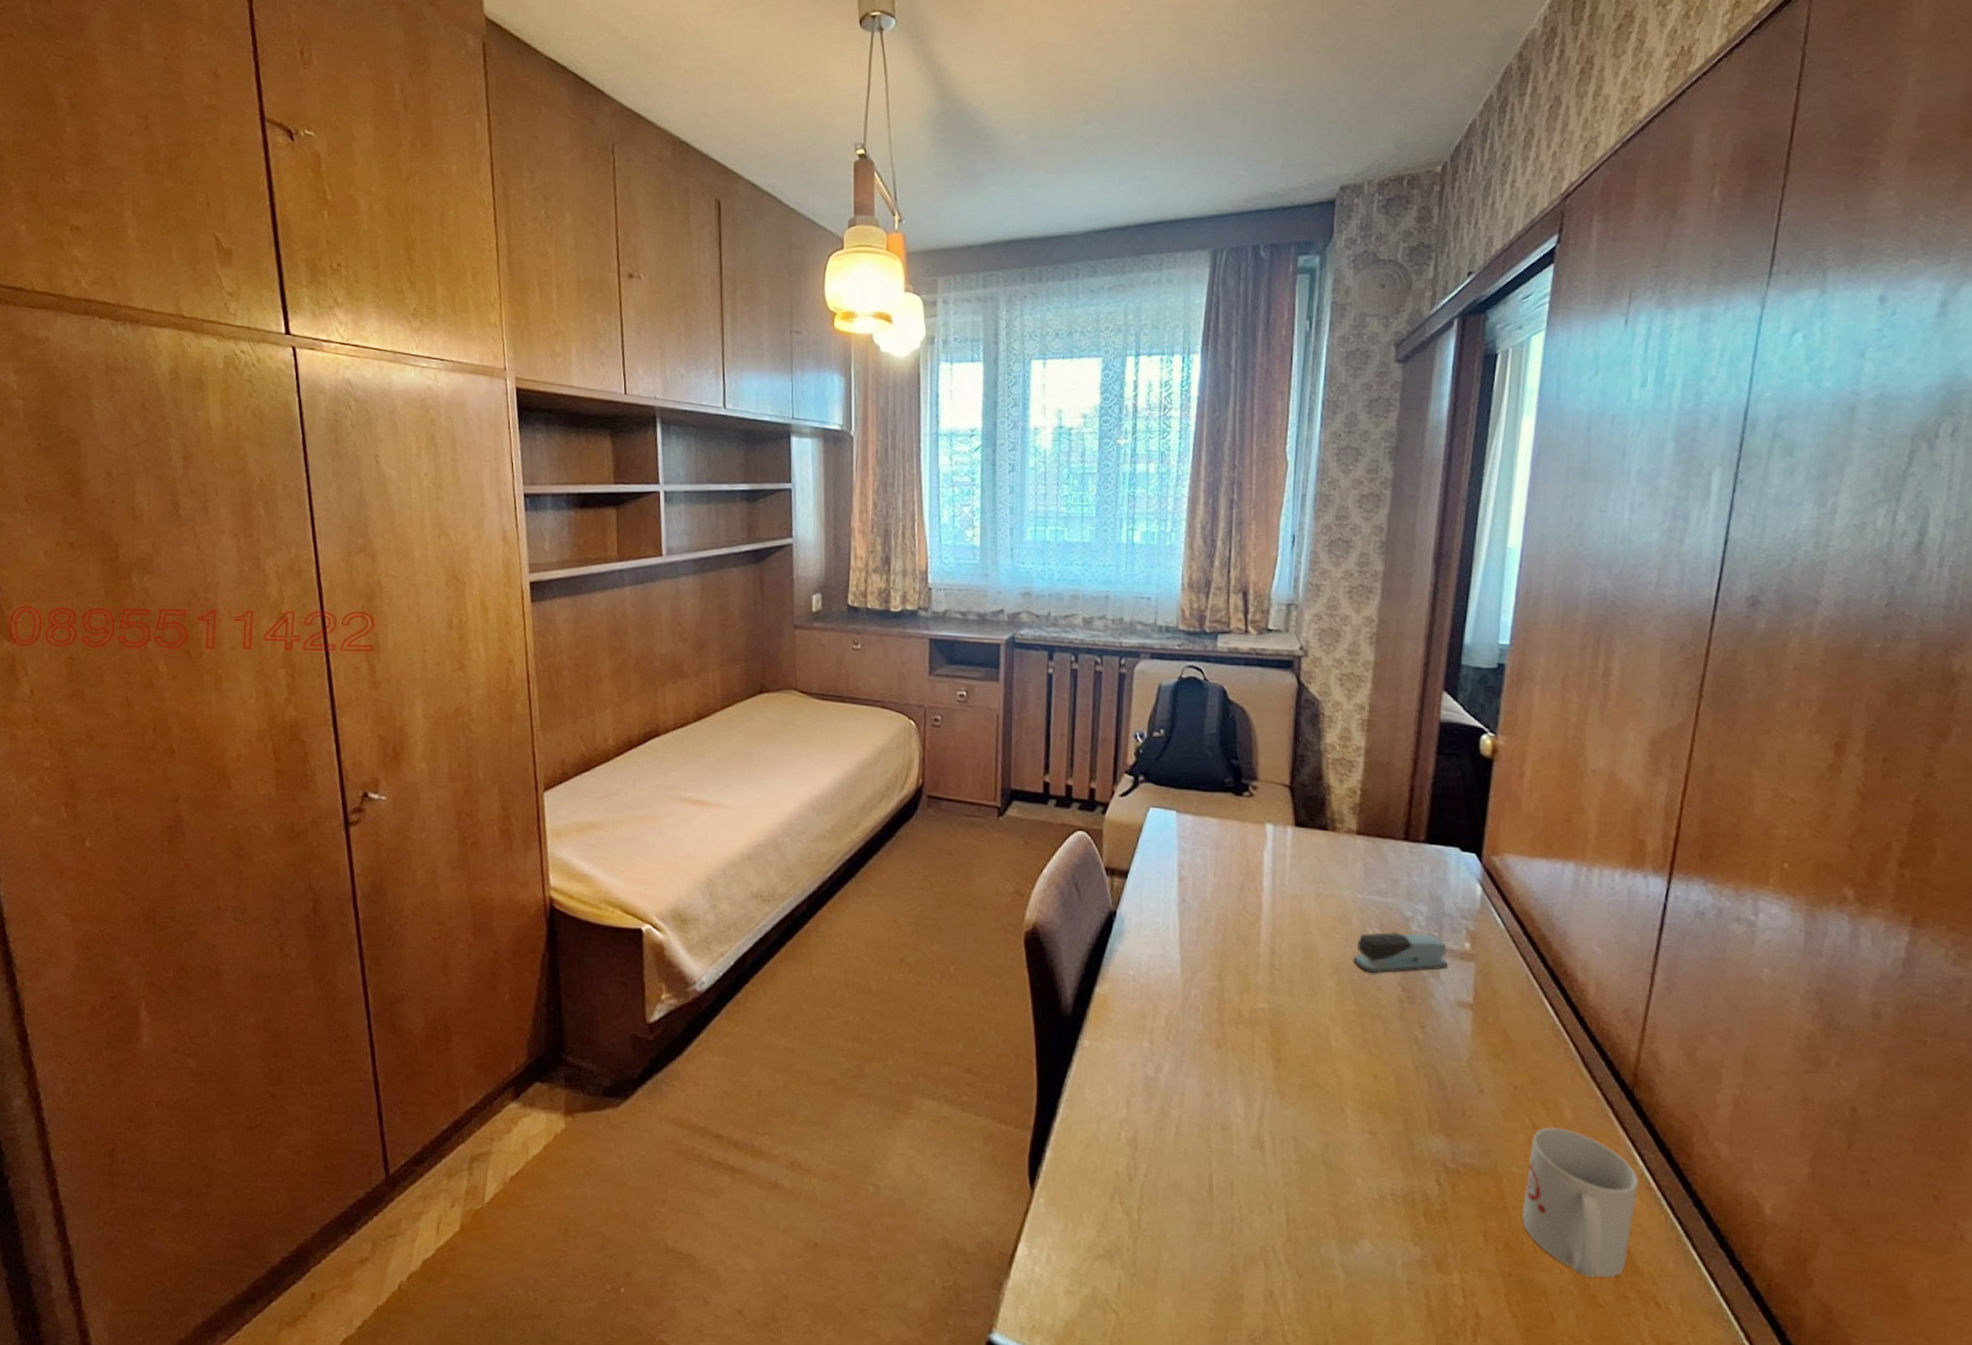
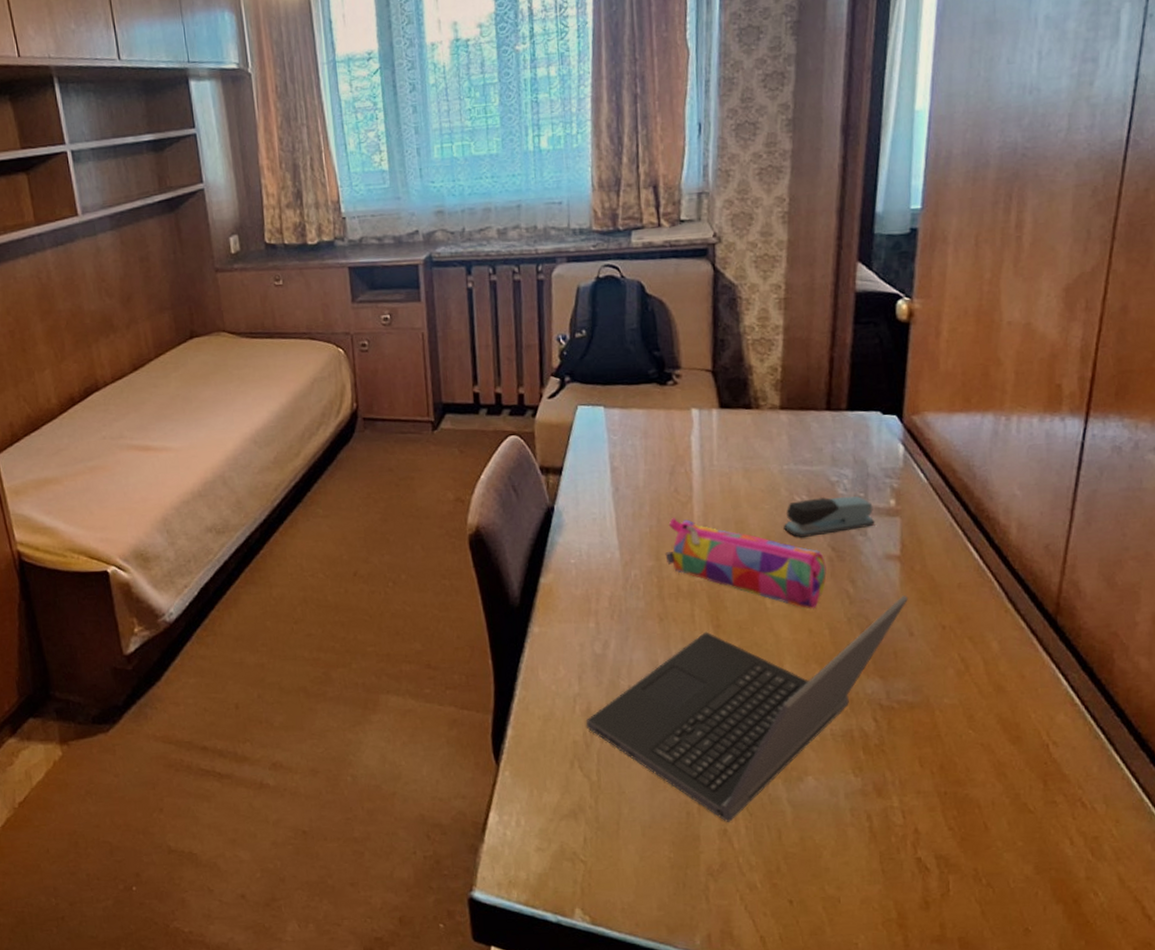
laptop computer: none [1130,1048,1480,1283] -> present [586,595,909,822]
pencil case: none [1228,936,1395,1053] -> present [665,517,827,610]
mug: present [1522,1127,1639,1279] -> none [954,659,1064,789]

